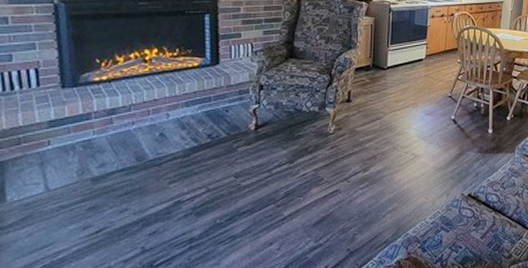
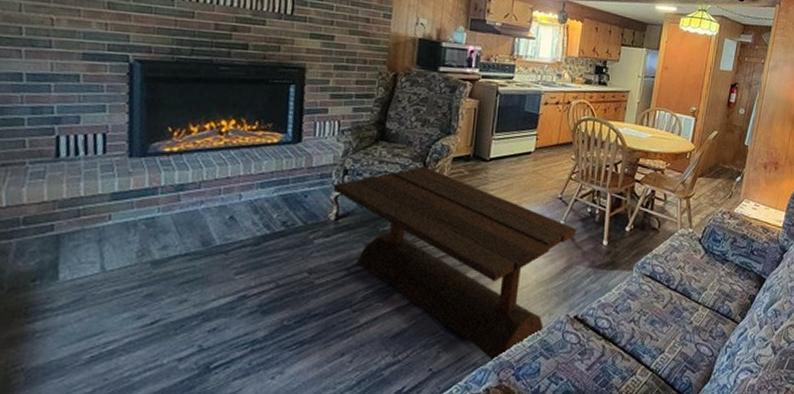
coffee table: none [251,77,465,239] -> present [333,166,577,363]

